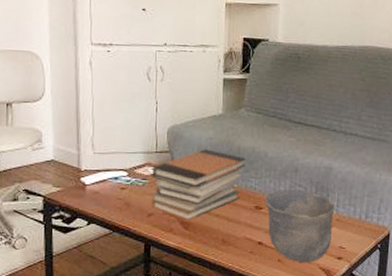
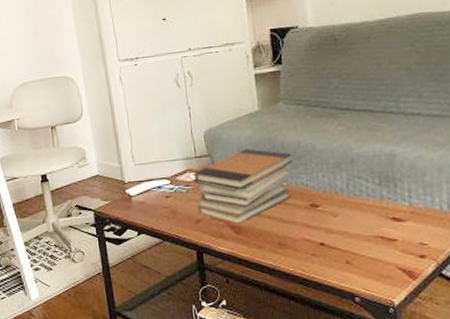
cup: present [264,190,335,262] -> none [319,182,408,263]

